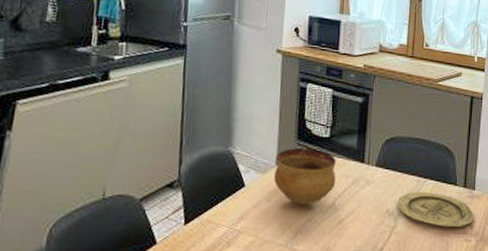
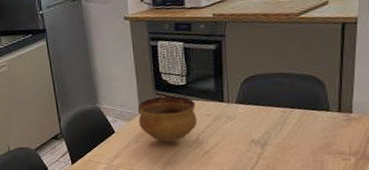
plate: present [397,192,474,227] -> none [262,120,353,150]

